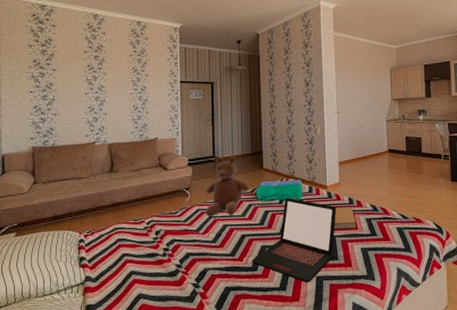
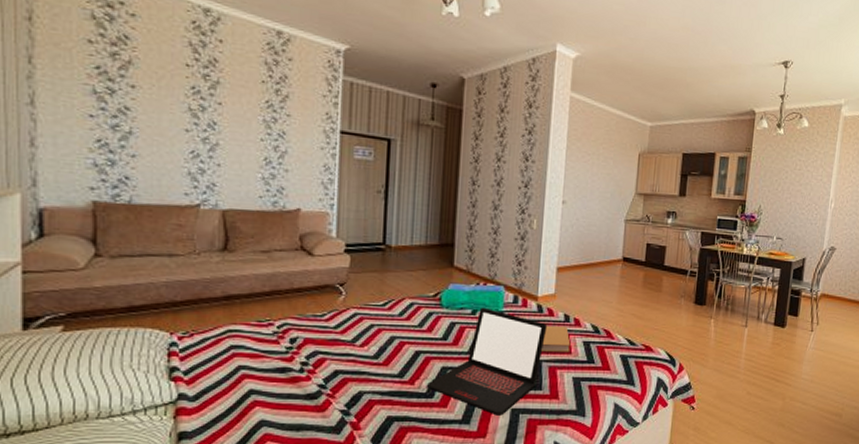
teddy bear: present [205,156,249,217] -> none [366,245,431,325]

